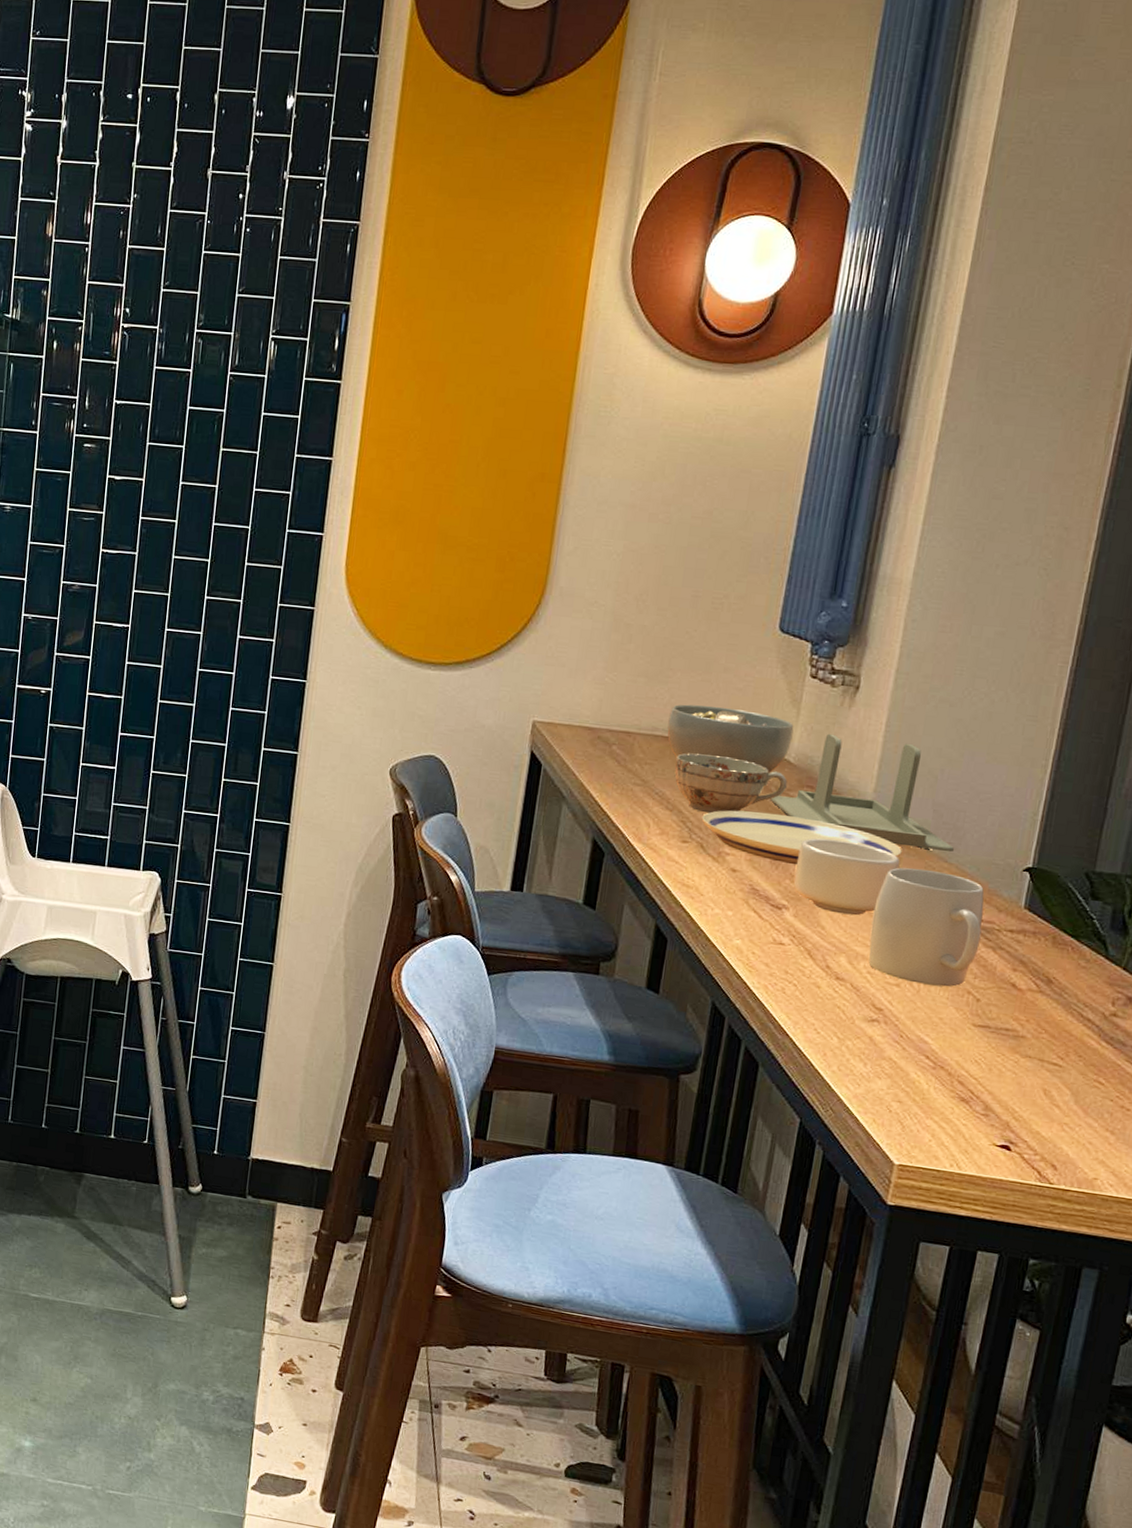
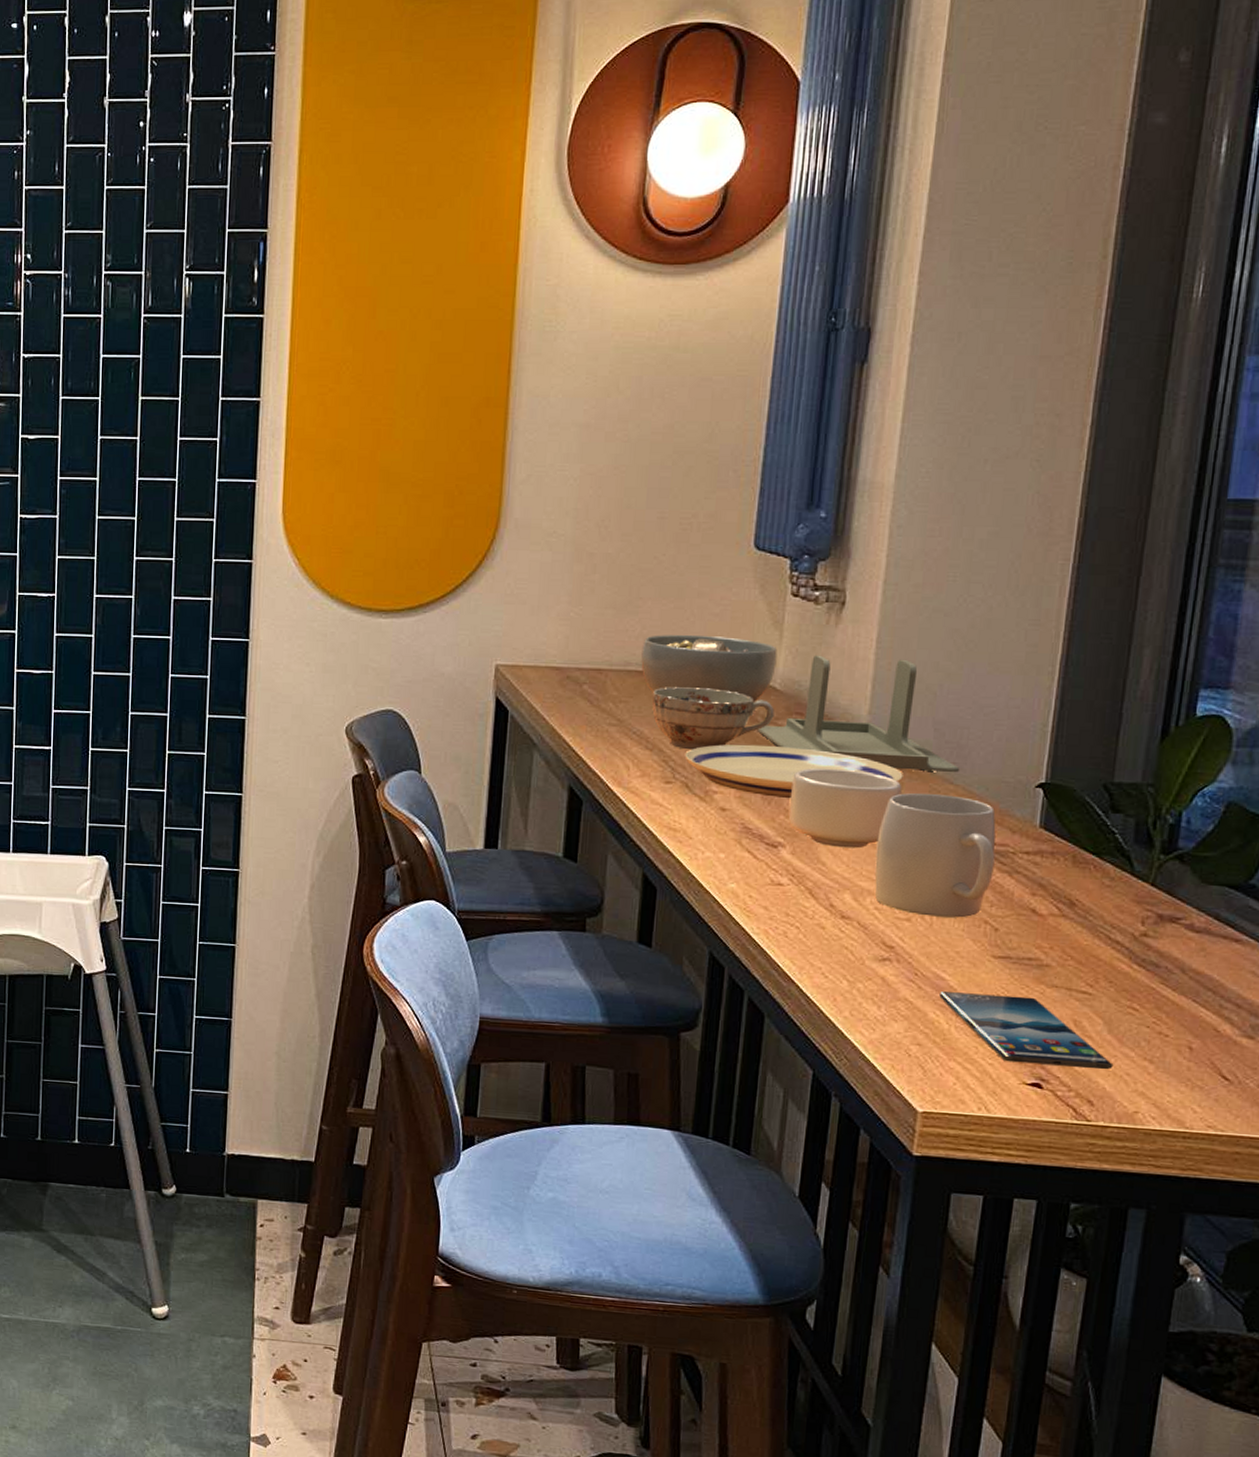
smartphone: none [921,1054,1078,1138] -> present [939,991,1114,1070]

